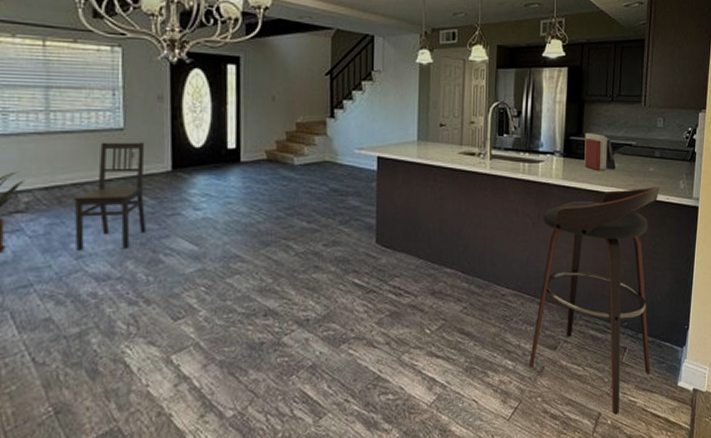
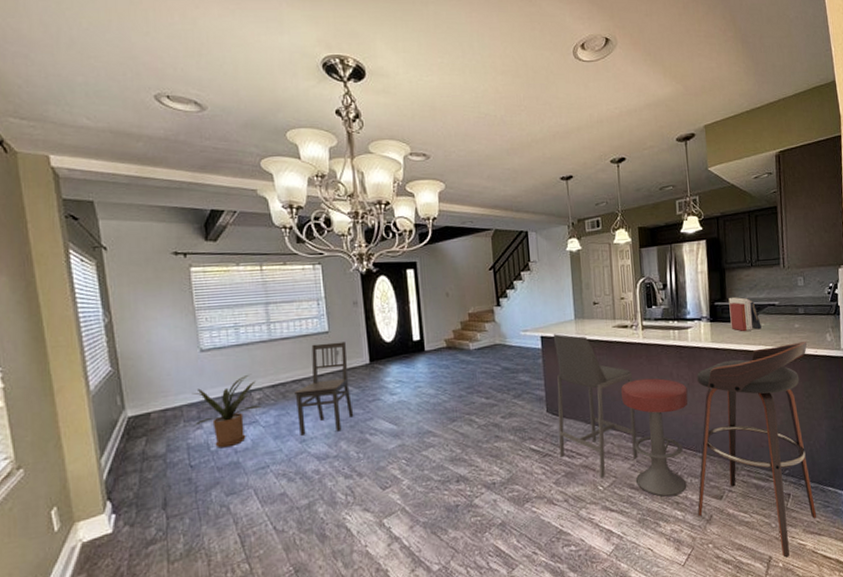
bar stool: none [385,155,474,320] -> present [553,334,638,478]
bar stool: none [460,213,532,344] -> present [620,378,688,497]

